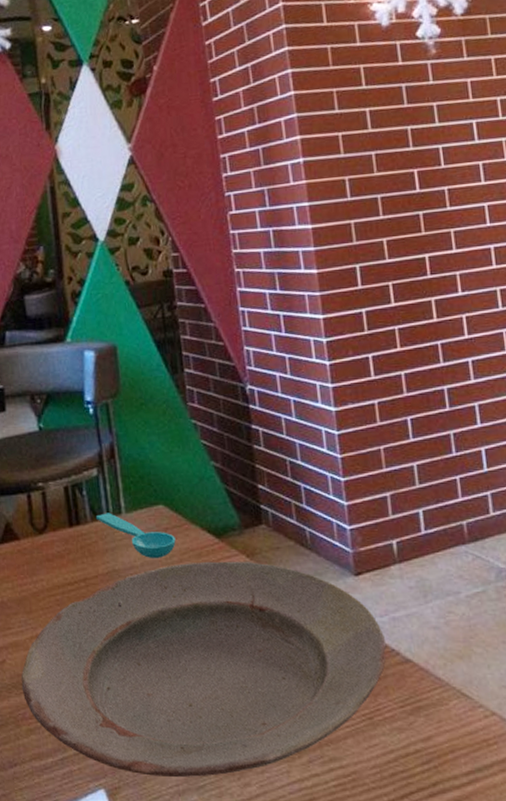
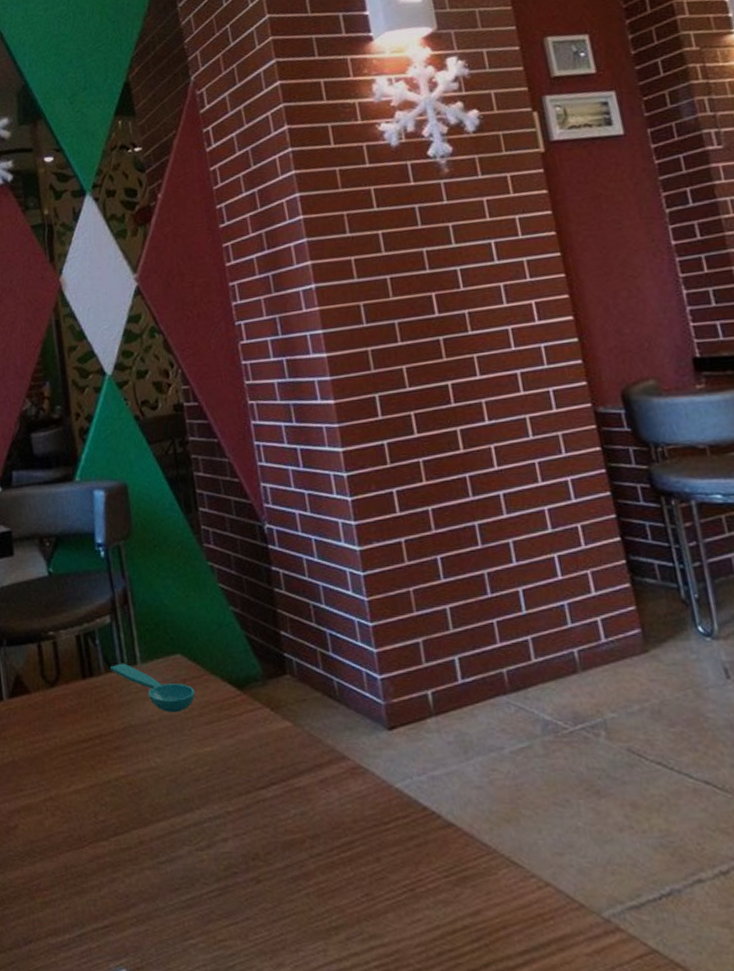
plate: present [20,561,387,778] -> none [34,714,427,957]

